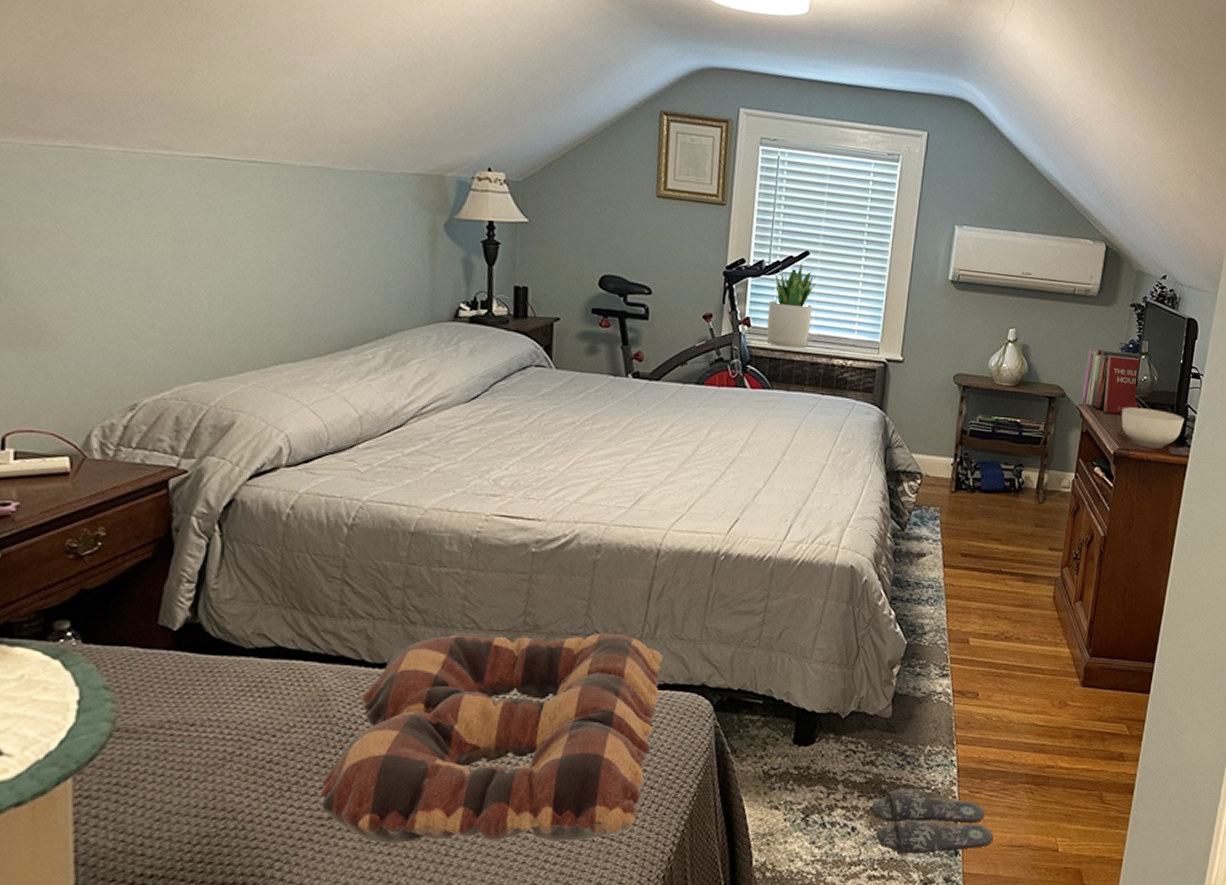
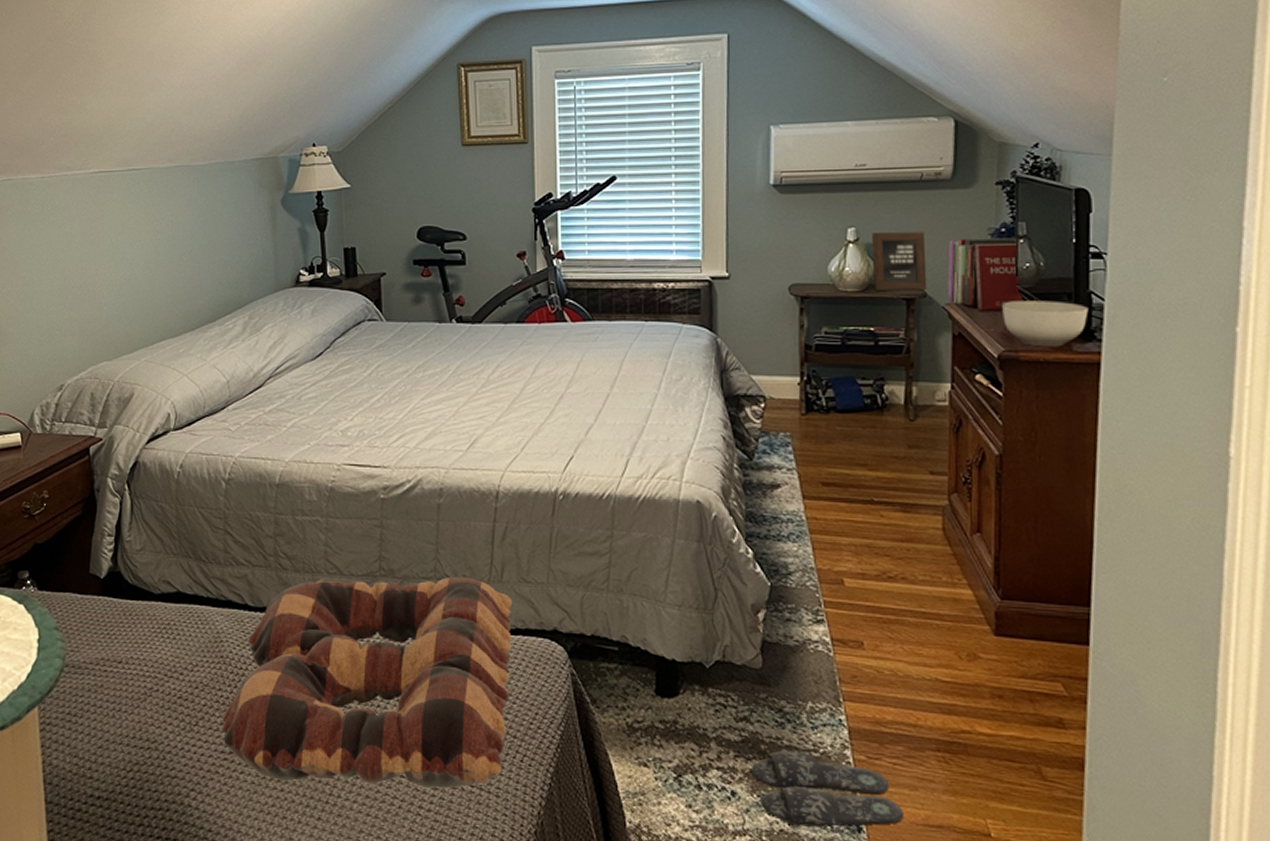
planter: present [766,262,816,349] -> none [580,188,626,277]
picture frame: none [1024,336,1070,392] -> present [872,232,928,292]

